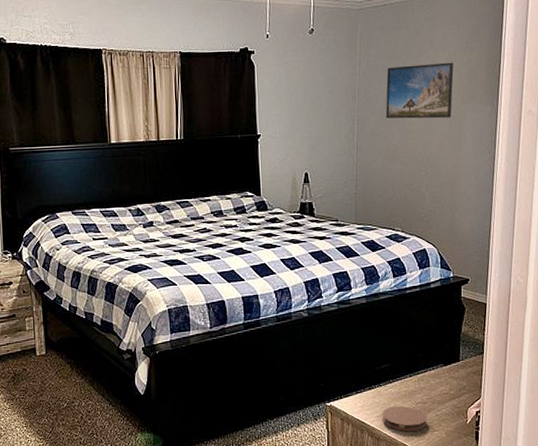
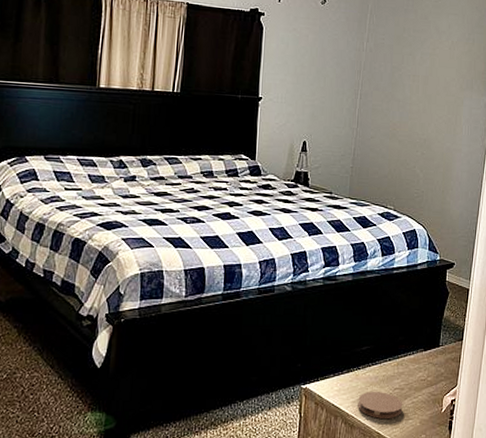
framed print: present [385,62,454,119] -> none [388,47,455,103]

